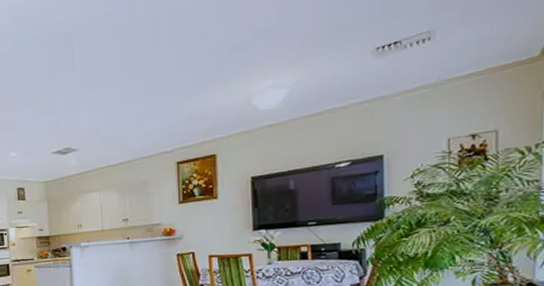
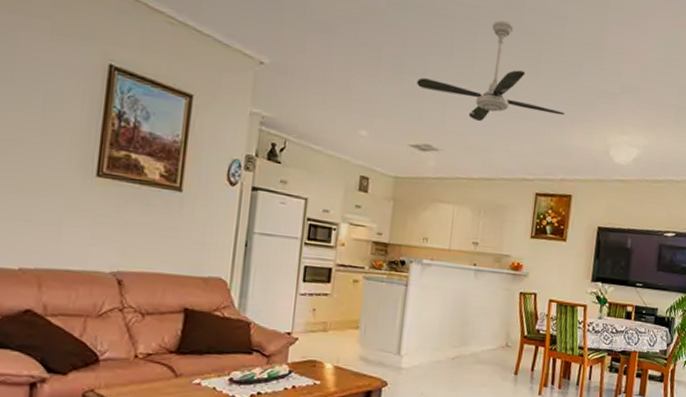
ceiling fan: none [49,18,194,115] -> present [417,20,565,122]

